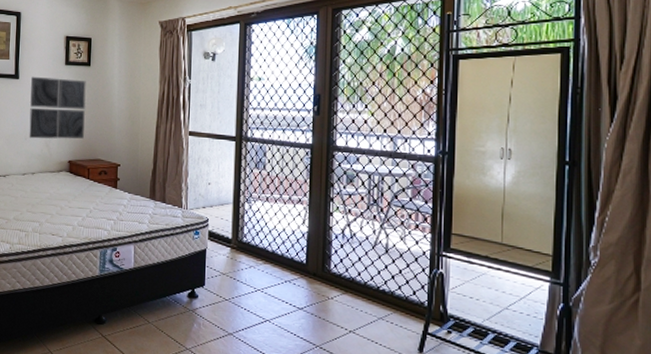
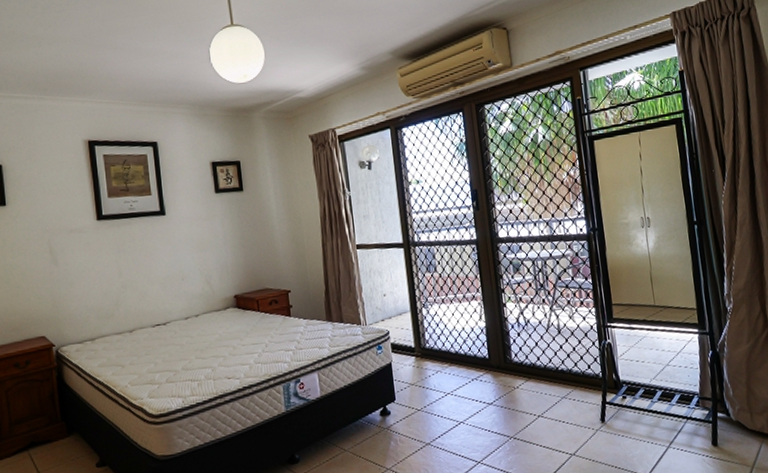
wall art: present [29,76,86,139] -> none [180,207,247,278]

